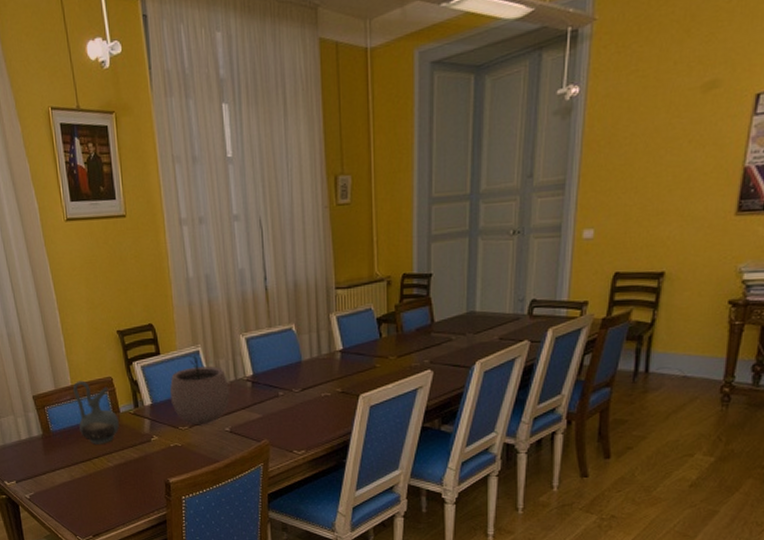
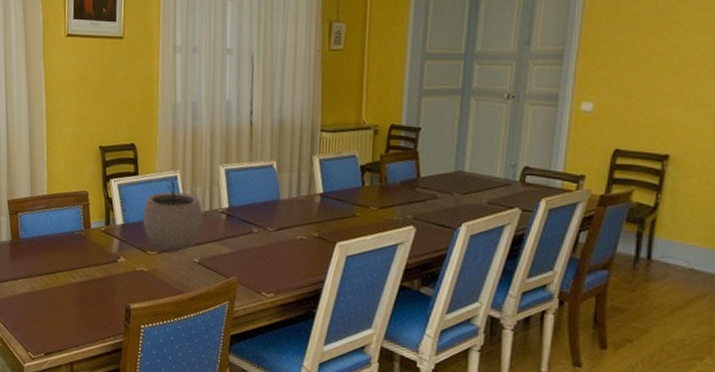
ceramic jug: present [72,380,119,444] -> none [47,191,88,259]

